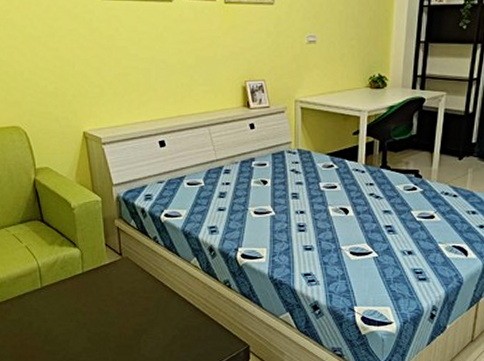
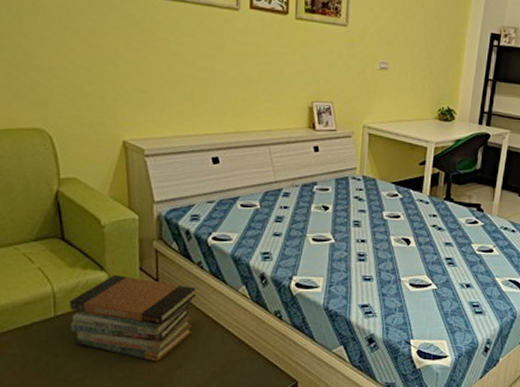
book stack: none [52,251,154,327] -> present [70,275,196,363]

